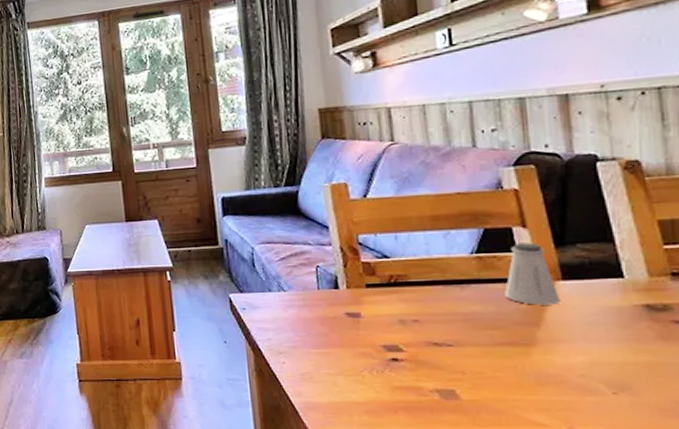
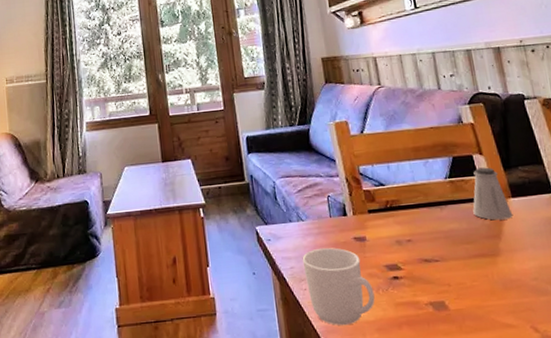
mug: none [281,322,367,404] -> present [302,247,375,326]

